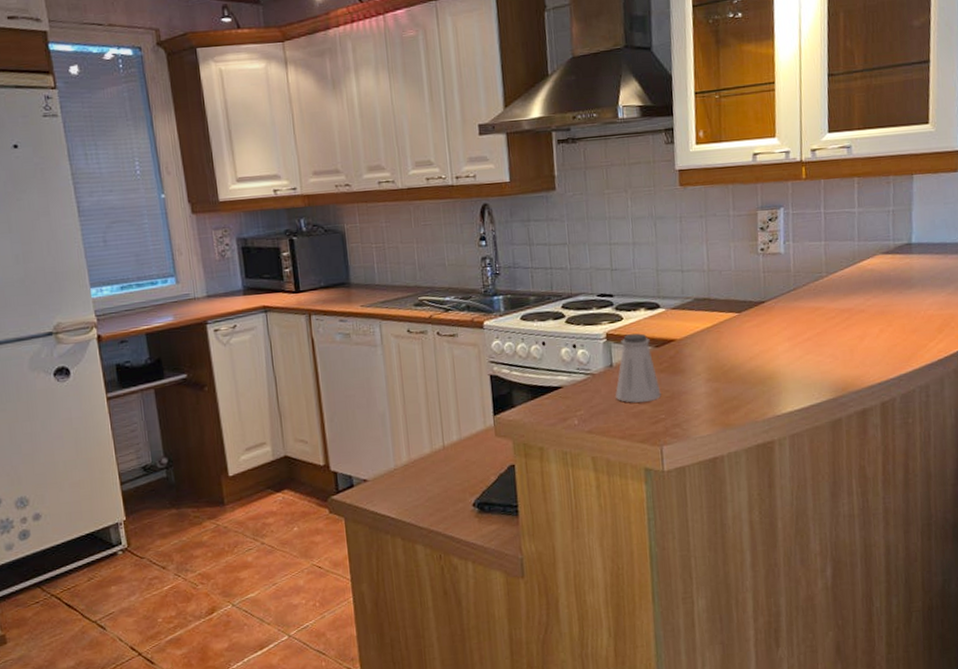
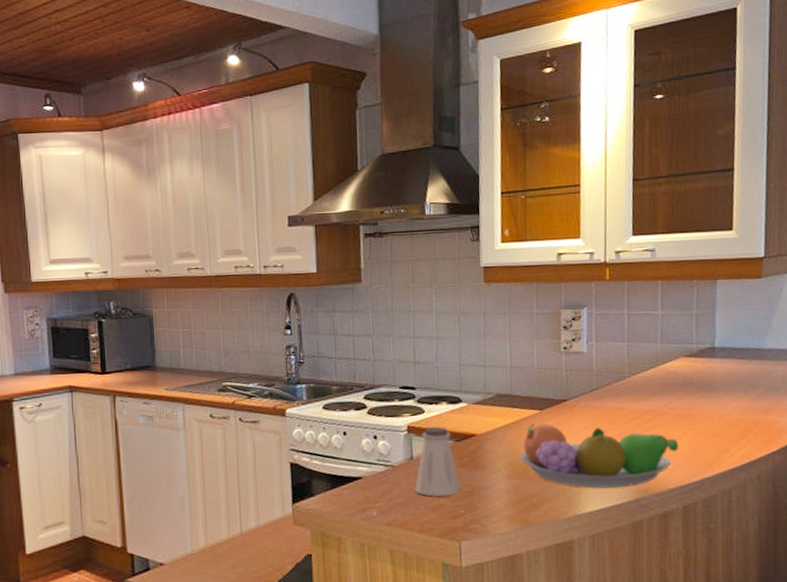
fruit bowl: none [718,326,877,388] -> present [519,424,679,488]

